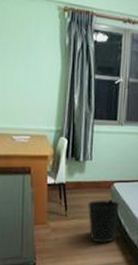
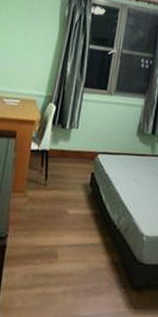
wastebasket: present [87,199,120,243] -> none [67,170,102,220]

